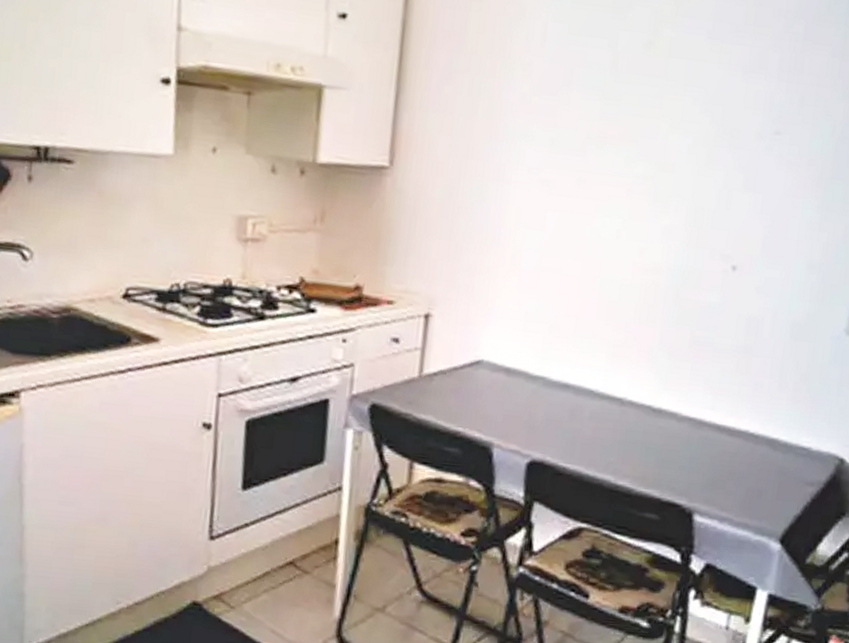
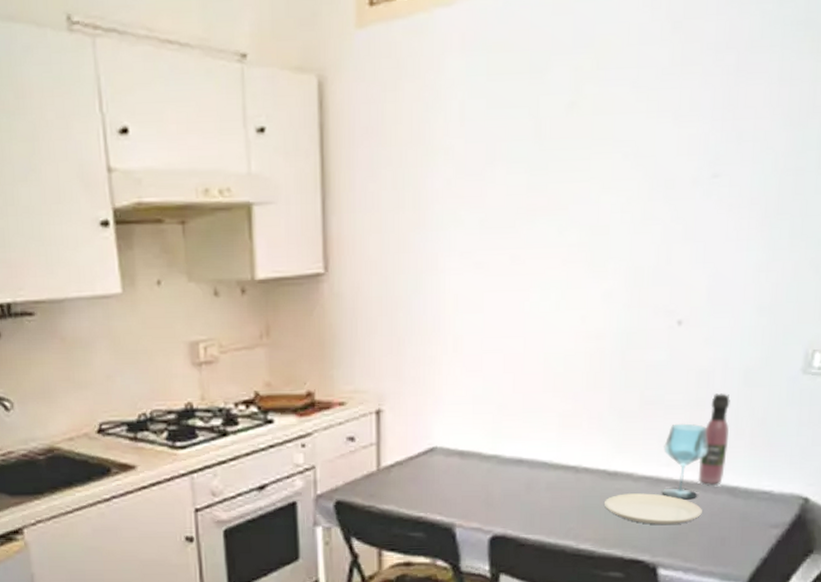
plate: none [645,432,742,471] -> present [603,493,702,525]
wine glass: none [705,368,753,447] -> present [663,423,708,500]
wine bottle: none [739,343,777,436] -> present [698,393,730,486]

